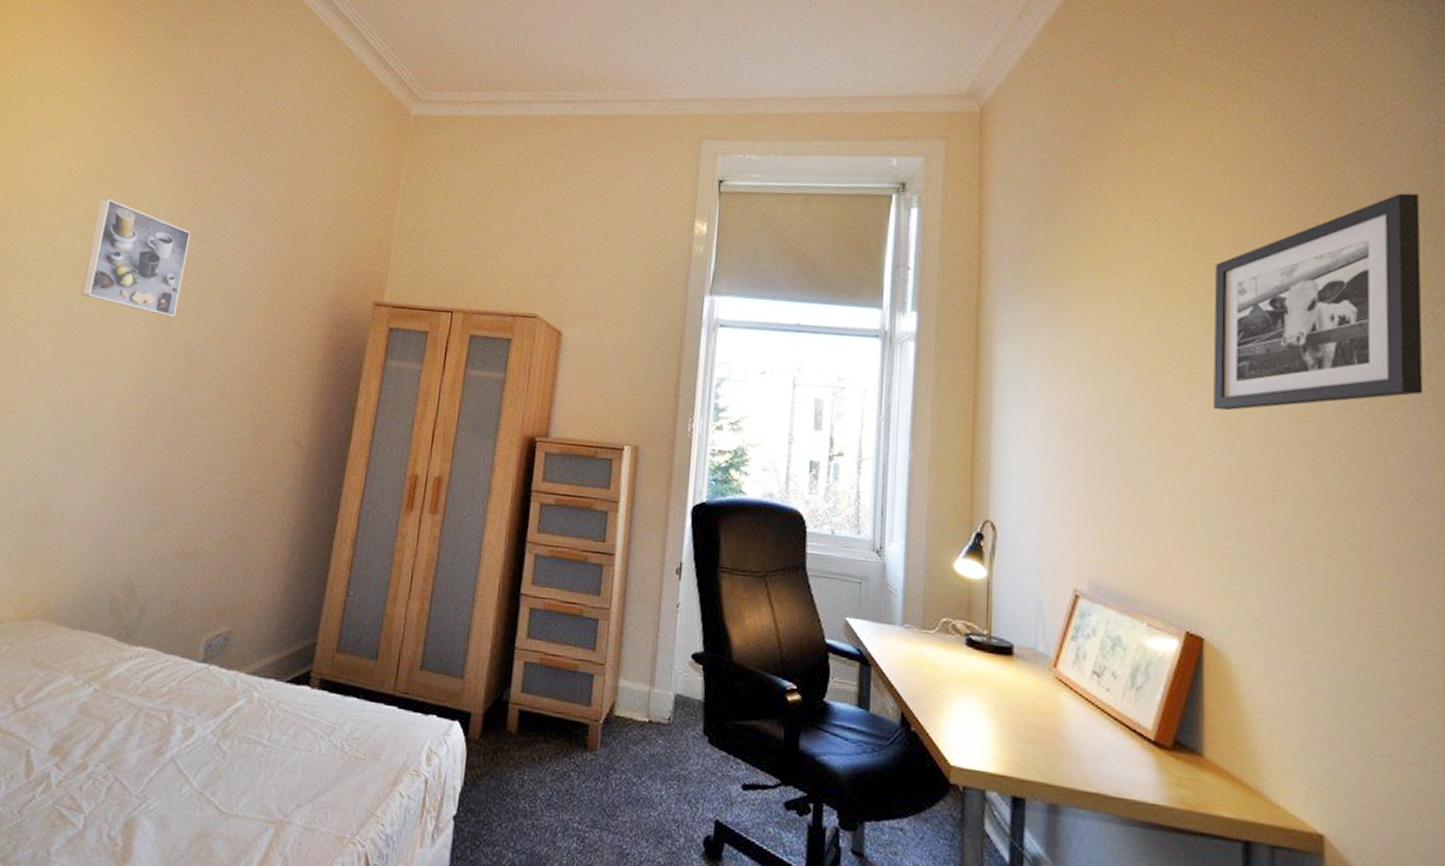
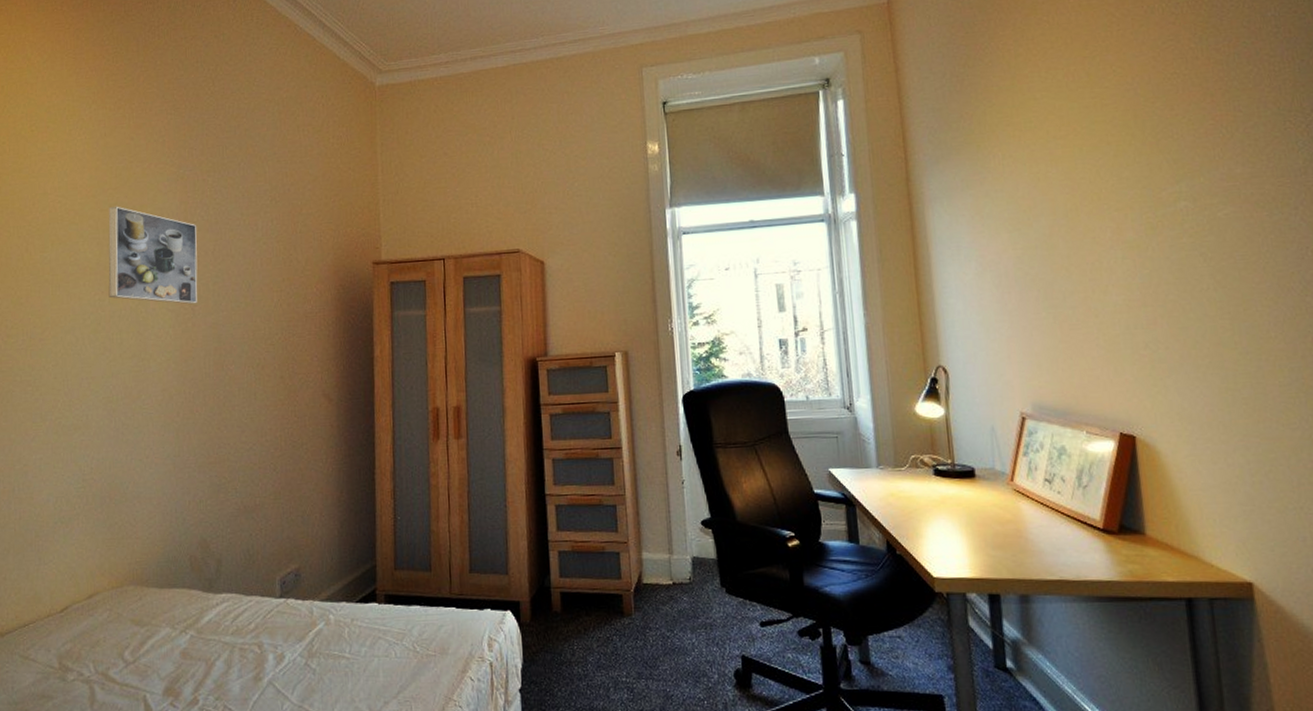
picture frame: present [1212,193,1424,411] -> none [1111,17,1303,238]

